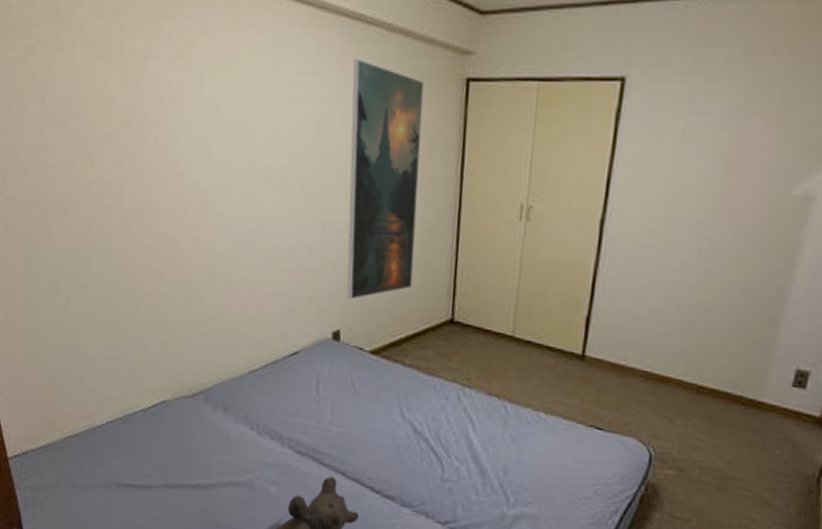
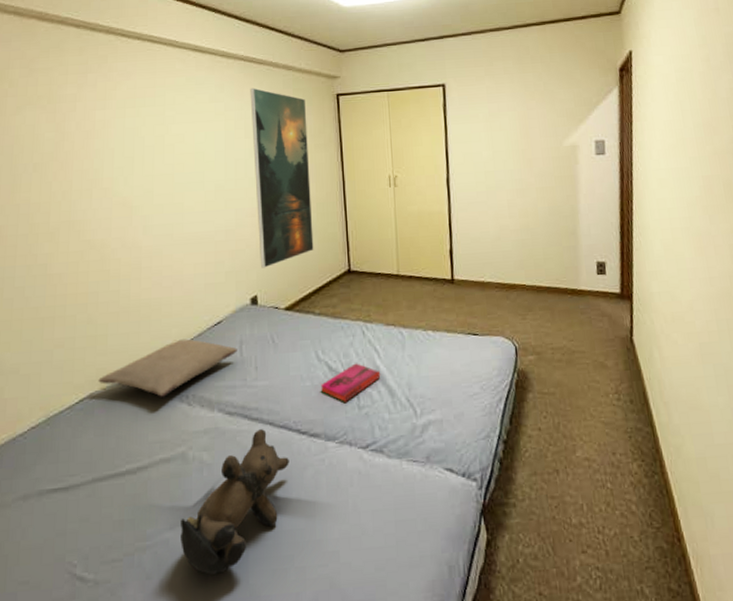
pillow: none [170,363,313,420] -> present [98,339,237,397]
hardback book: none [402,430,473,471] -> present [321,363,381,402]

